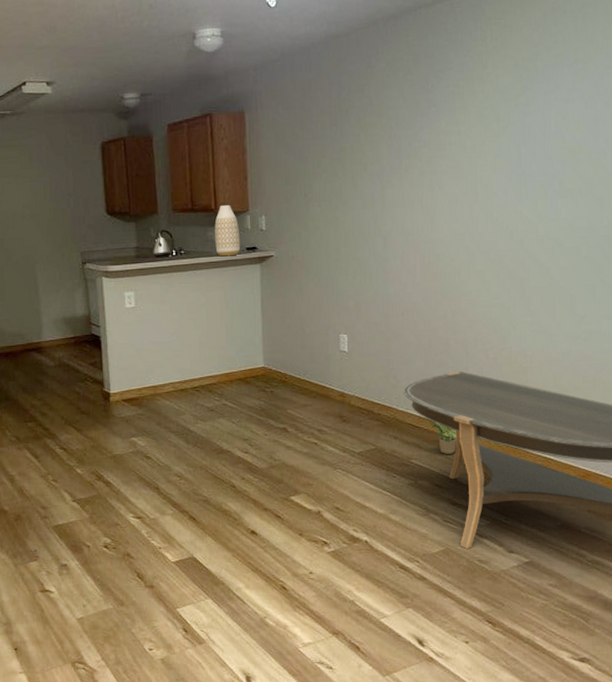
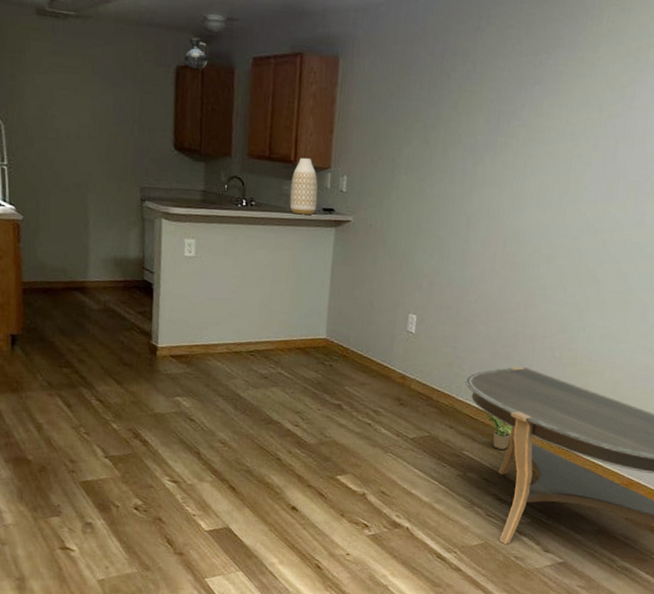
ceramic jug: none [107,115,128,144] -> present [184,37,208,71]
kettle: present [153,229,171,258] -> none [221,174,241,207]

